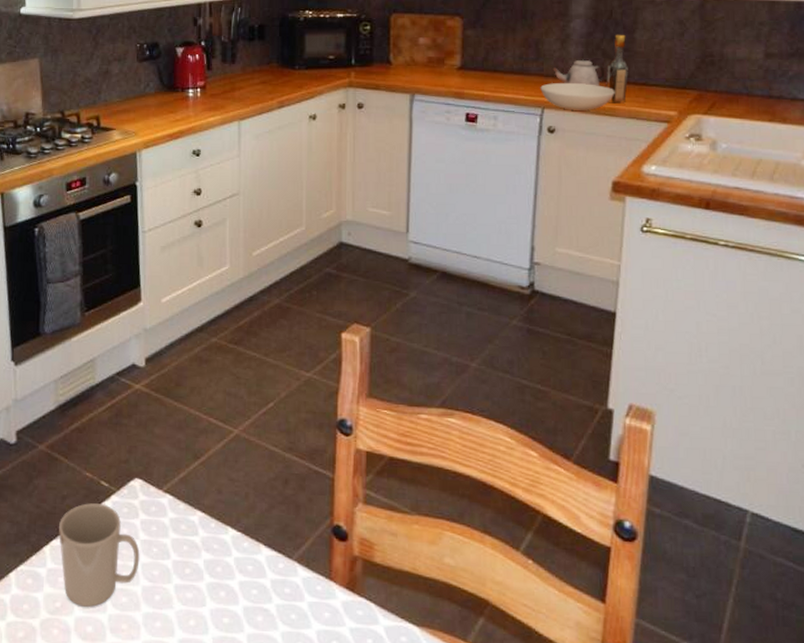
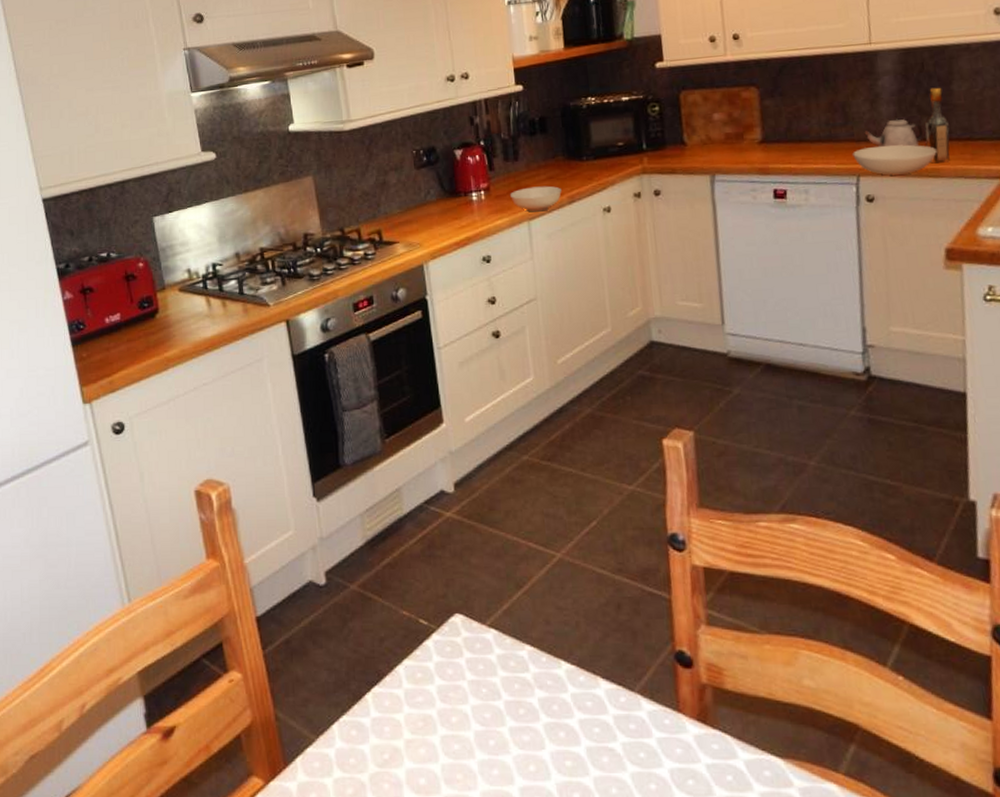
mug: present [59,503,140,607] -> none [379,644,469,757]
bowl: none [223,89,273,113] -> present [509,186,562,213]

